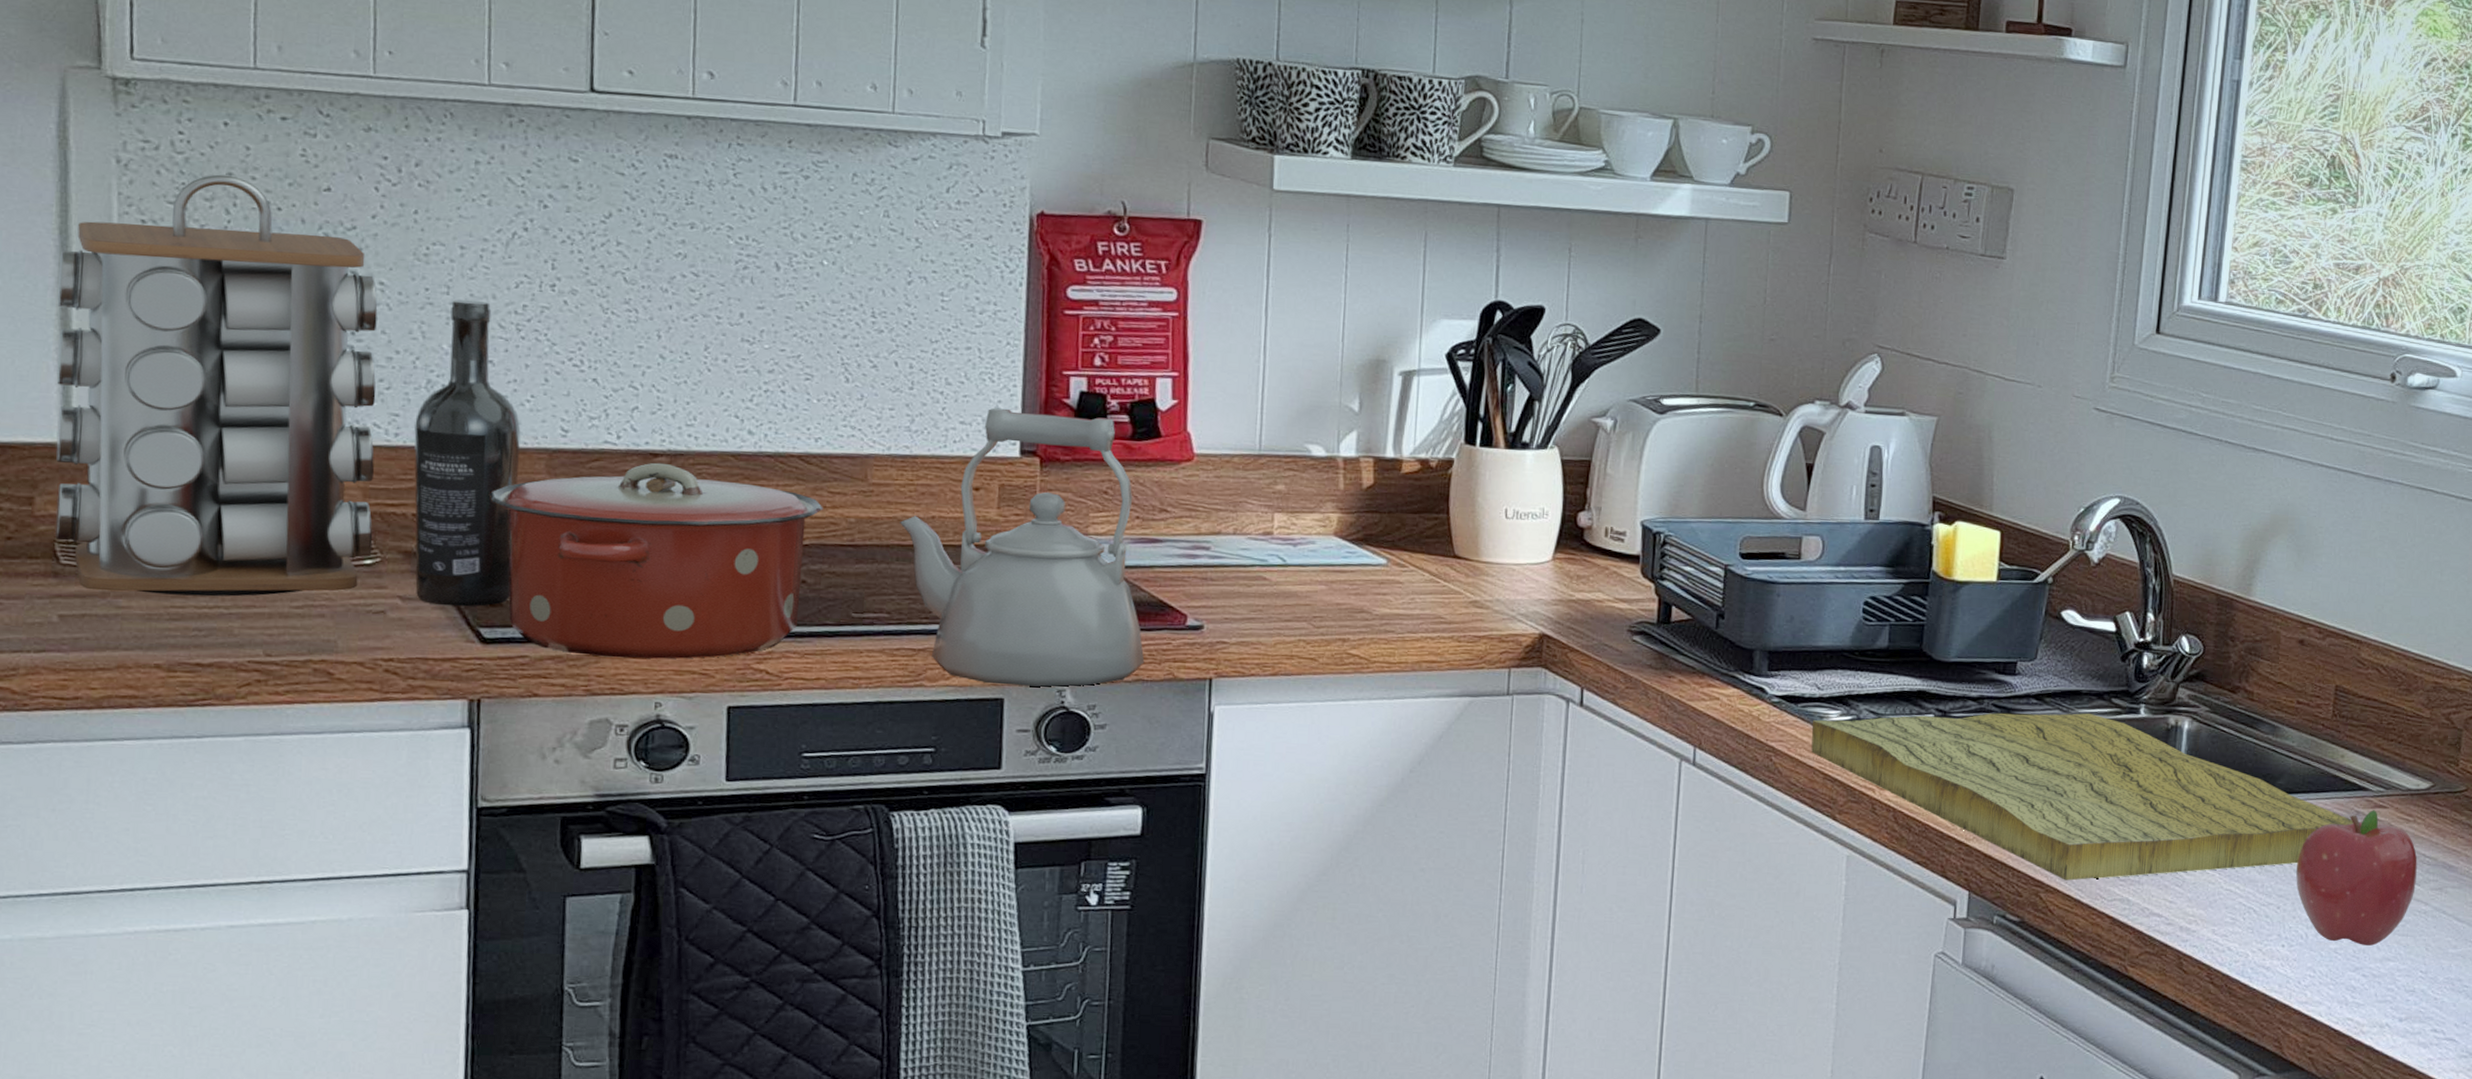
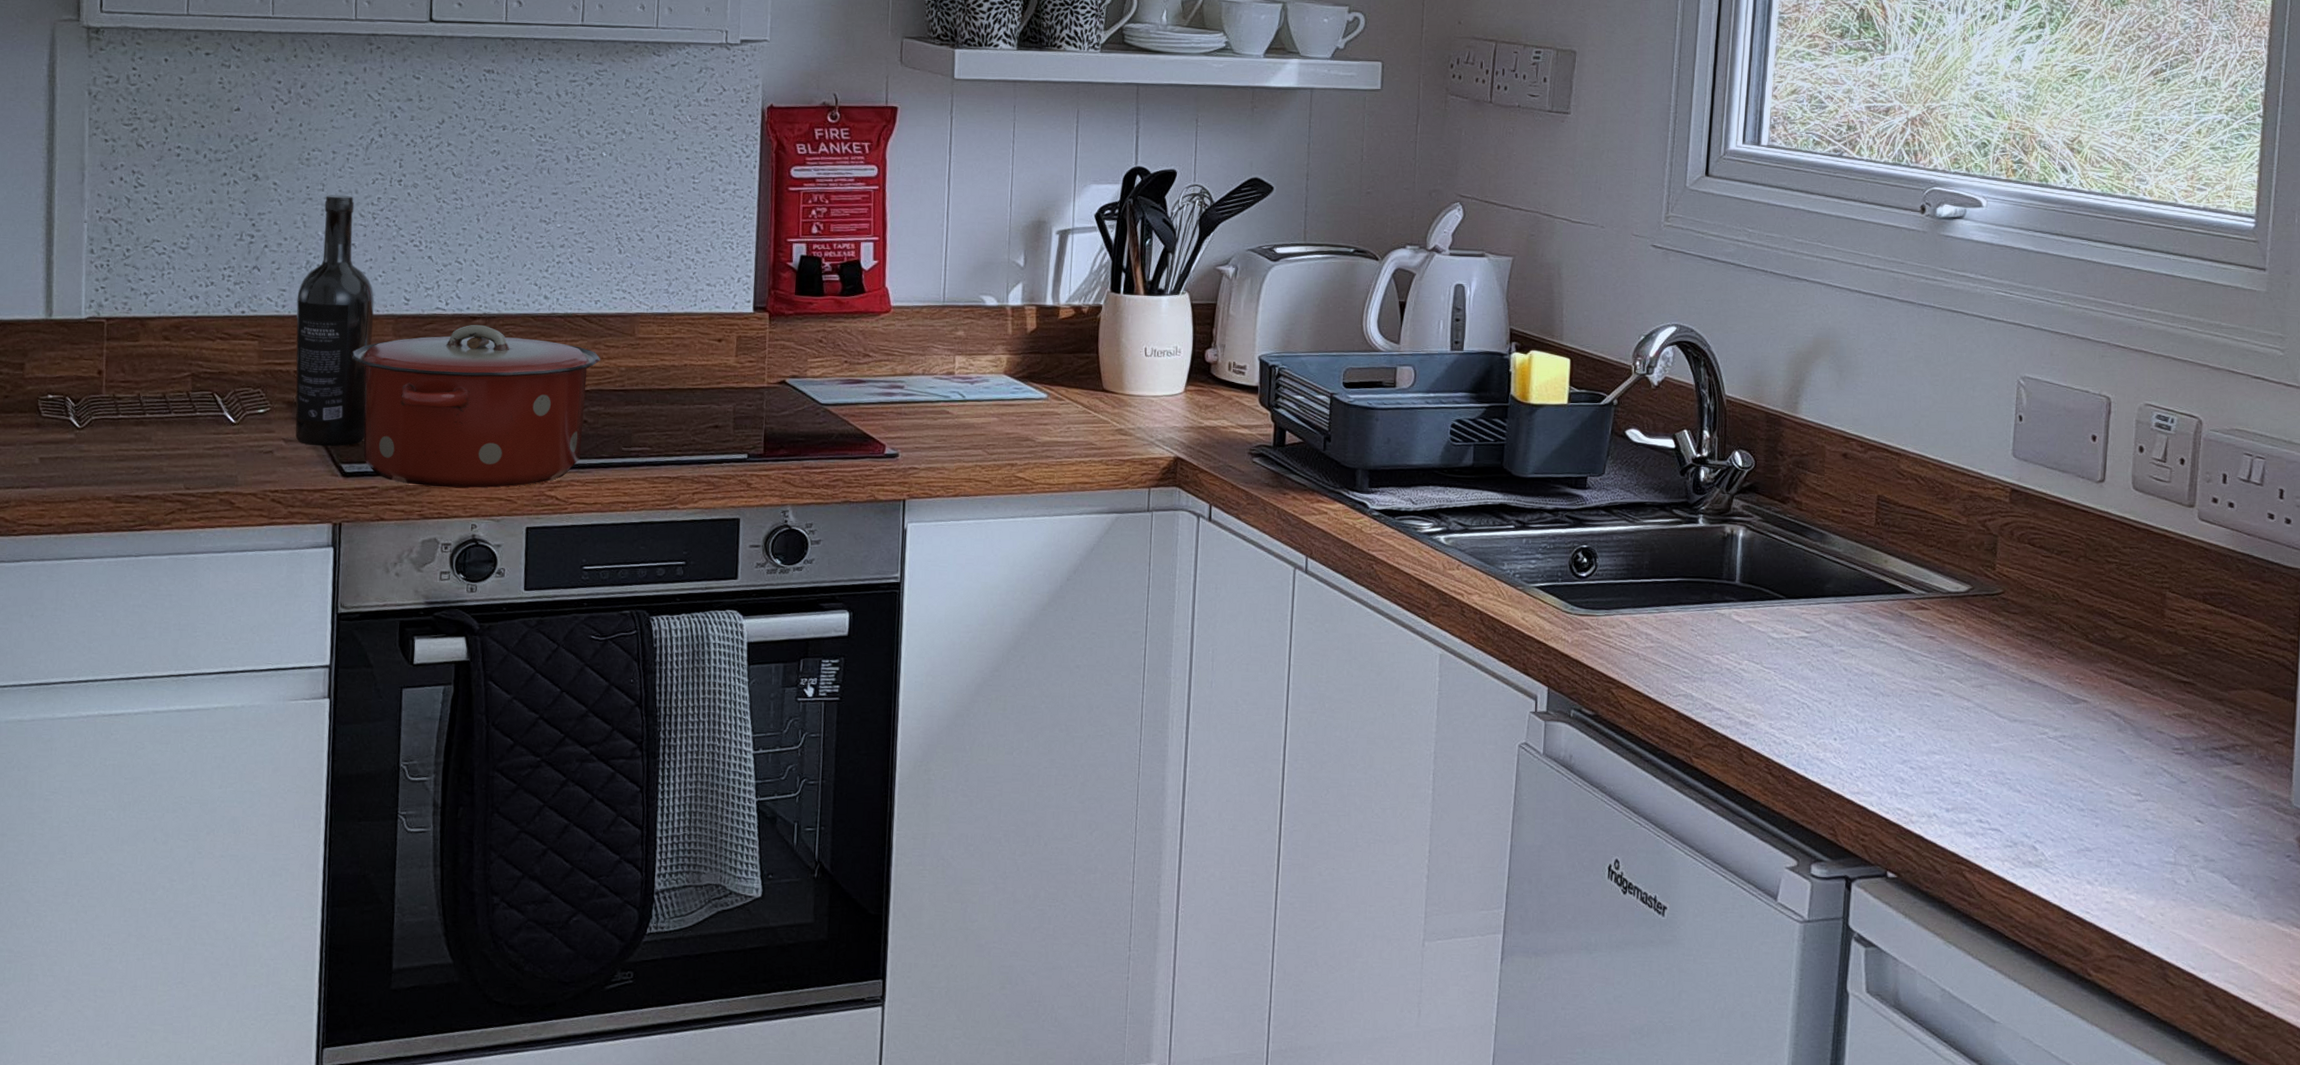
spice rack: present [55,174,378,597] -> none [39,101,272,441]
kettle: present [900,407,1145,687] -> none [660,271,851,508]
cutting board: present [1811,713,2354,881] -> none [1407,523,1898,678]
fruit: present [2296,810,2418,946] -> none [1846,611,1959,740]

